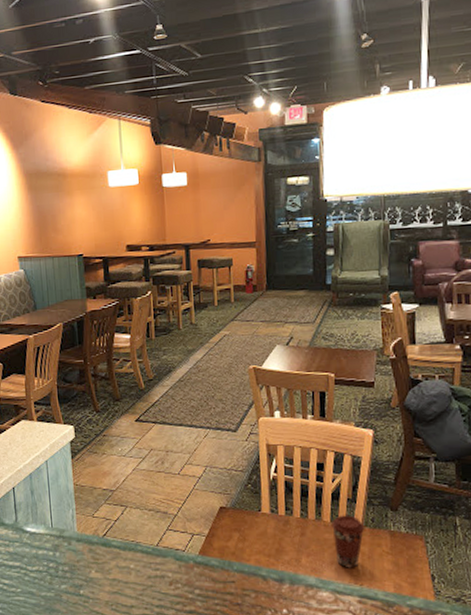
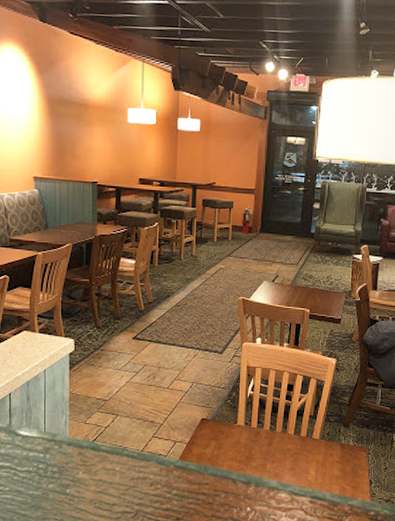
coffee cup: present [332,515,365,568] -> none [295,429,322,474]

